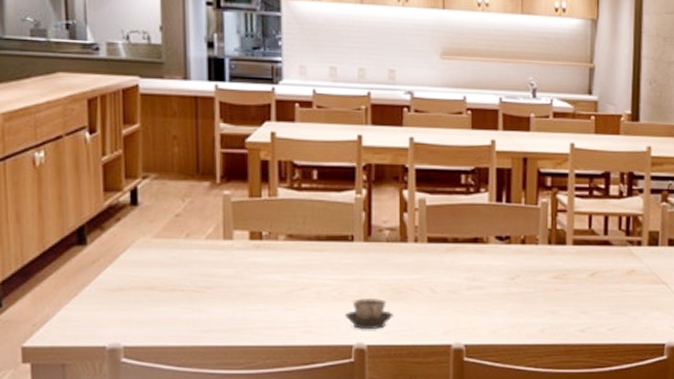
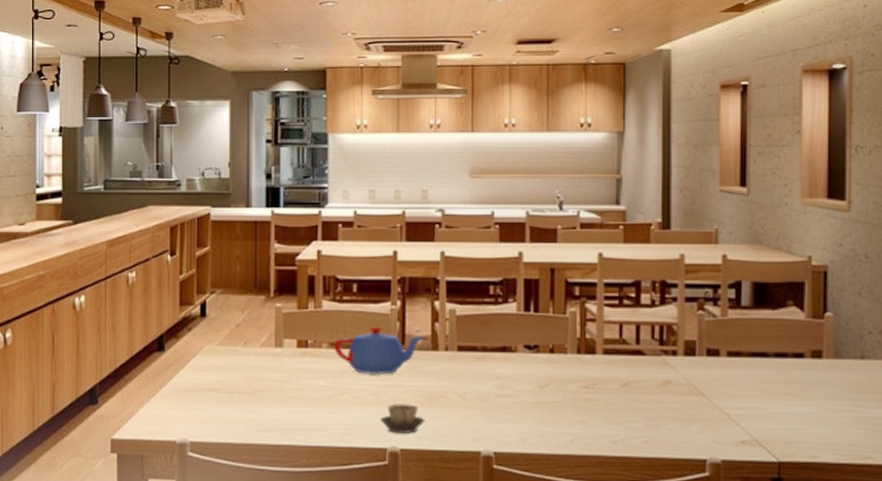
teapot: none [292,216,392,269] -> present [334,326,425,375]

